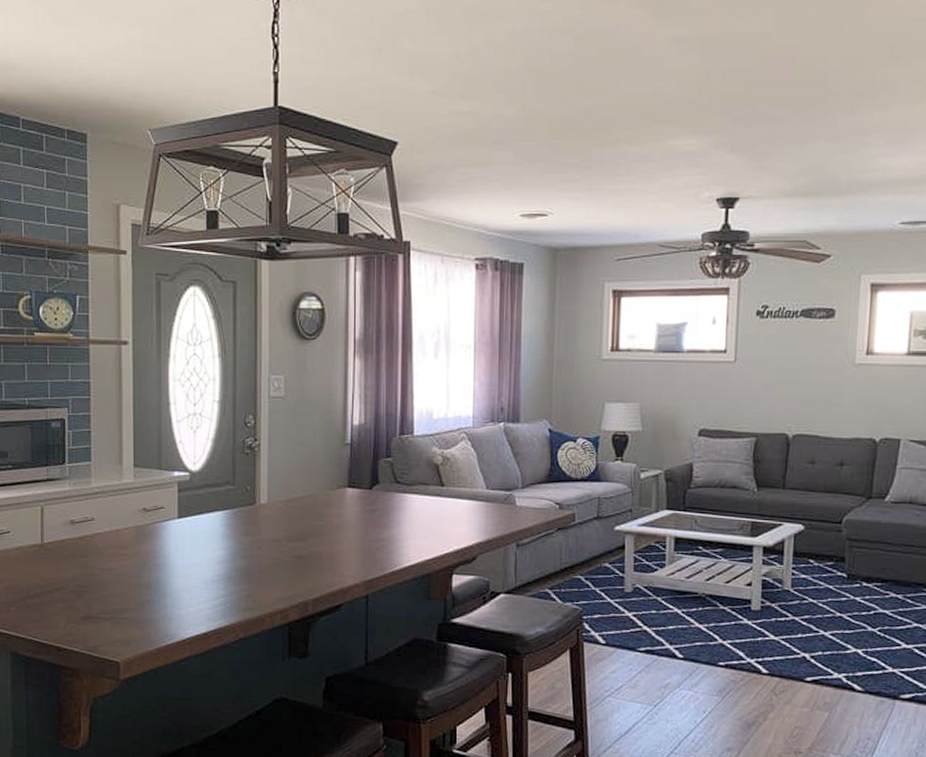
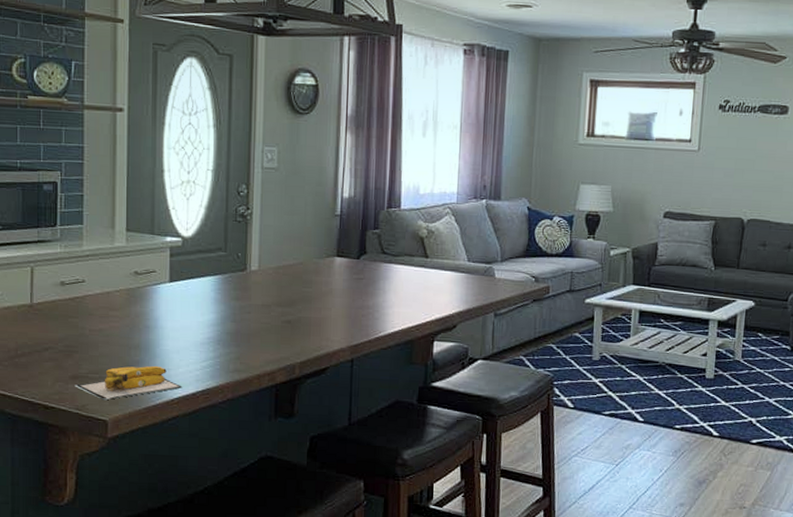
banana: none [86,605,194,642] -> present [75,365,183,401]

